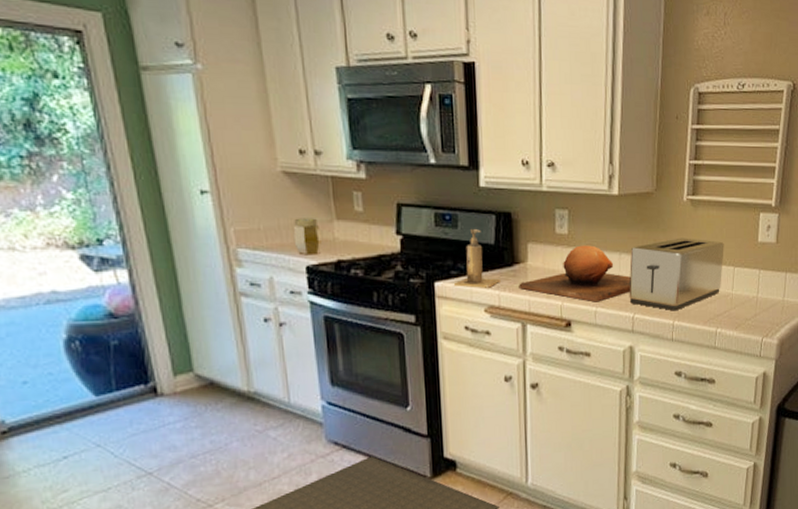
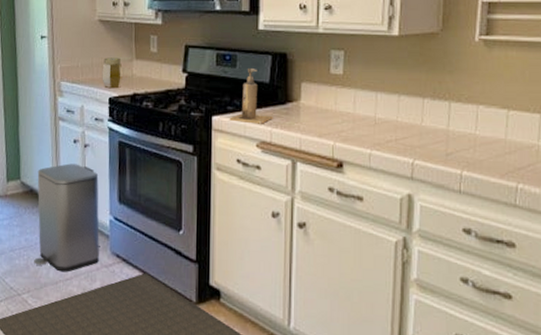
pedal bin: none [217,346,313,472] -> present [34,163,100,272]
chopping board: present [519,245,631,302] -> none [291,86,411,145]
toaster: present [629,238,724,311] -> none [408,80,527,160]

